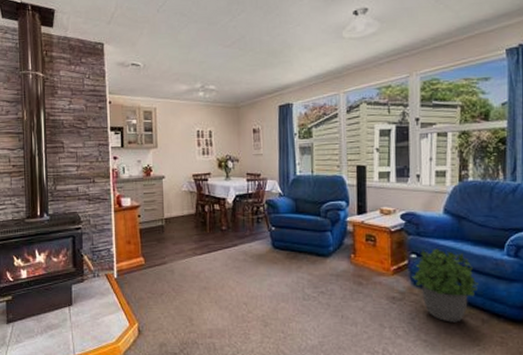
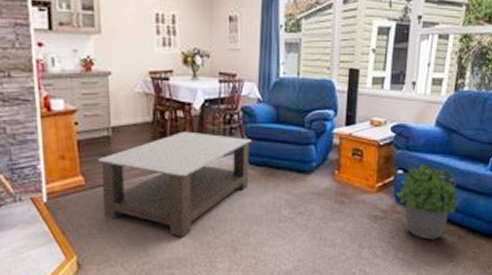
coffee table: none [154,221,276,311] -> present [97,131,251,237]

